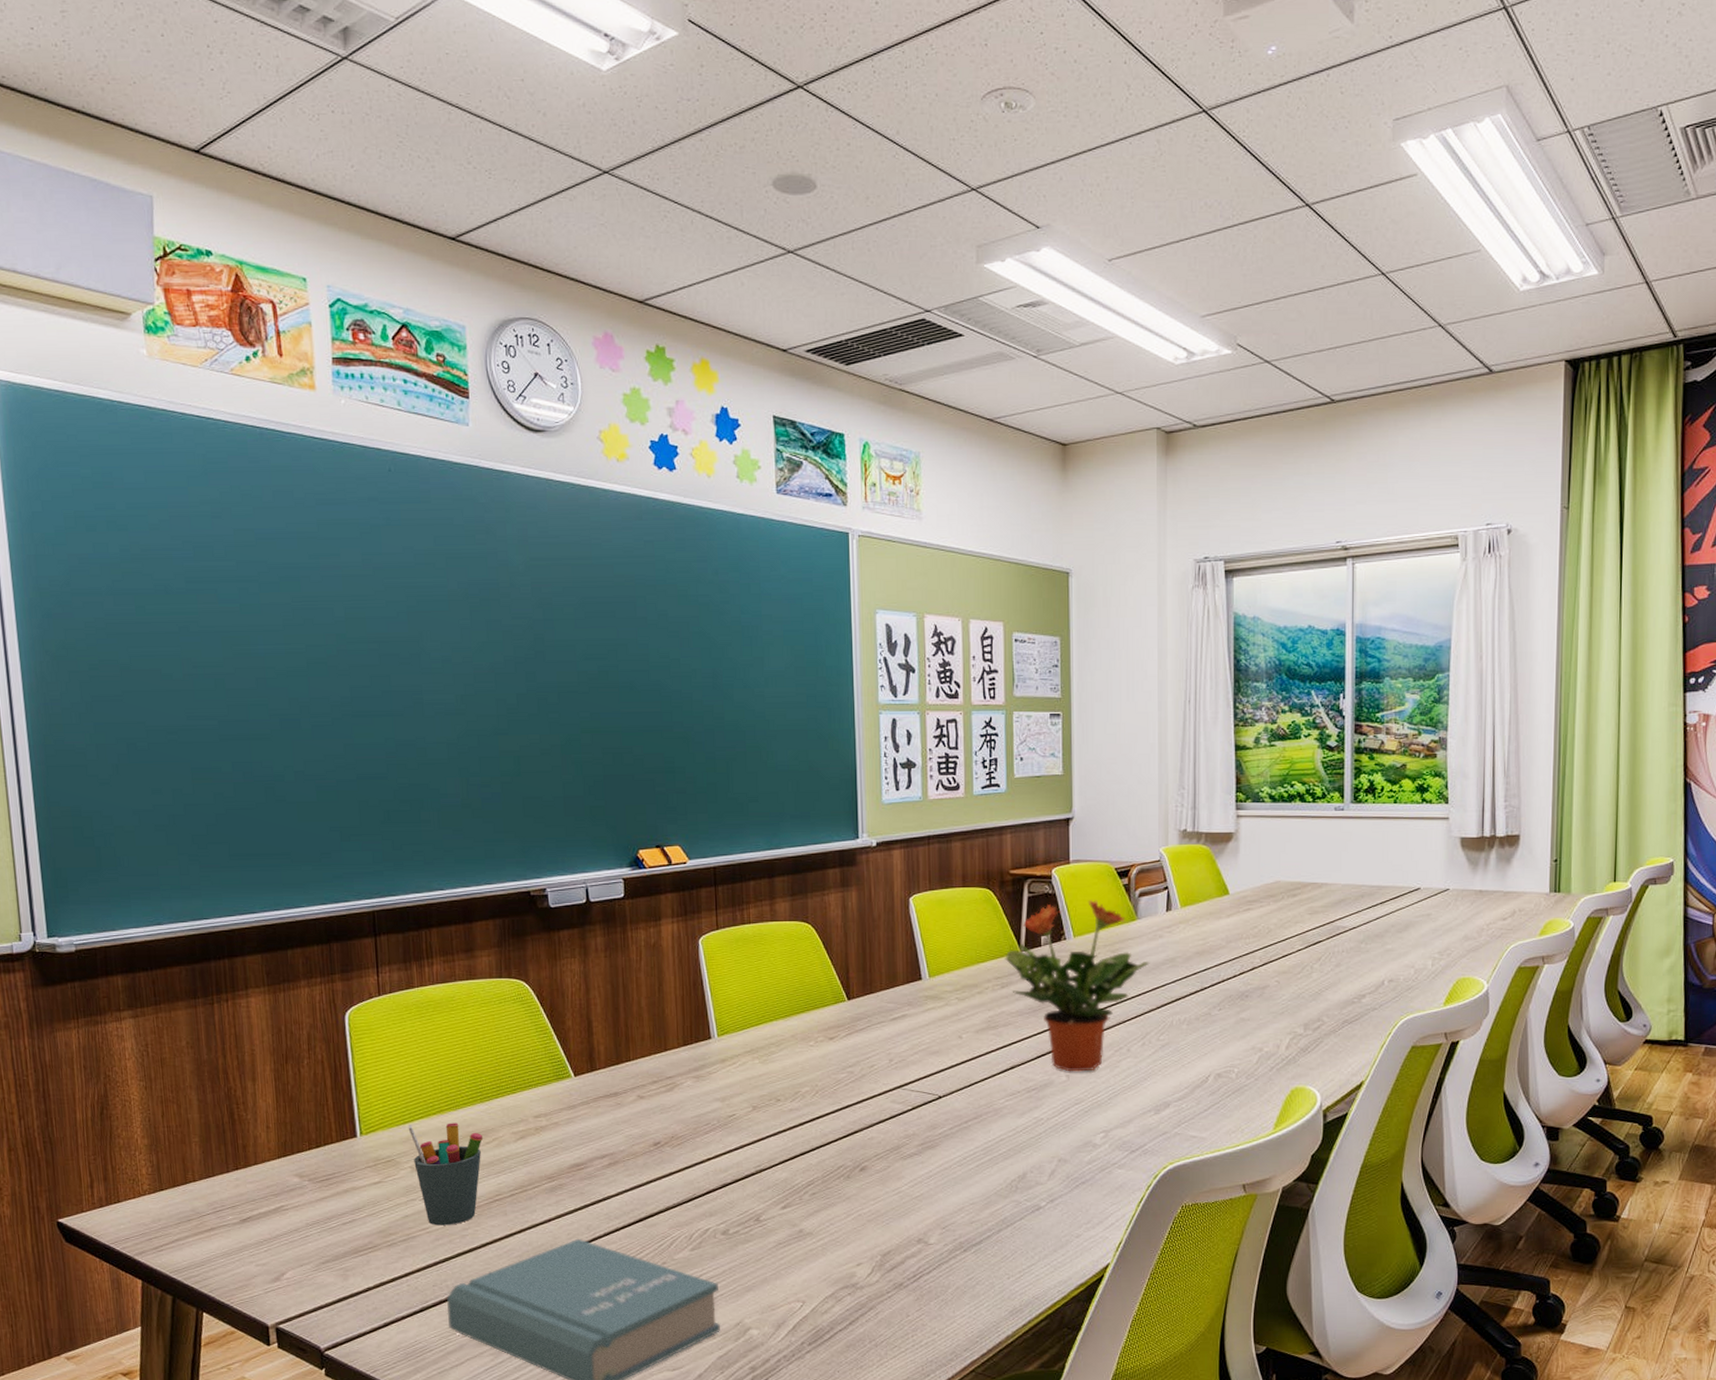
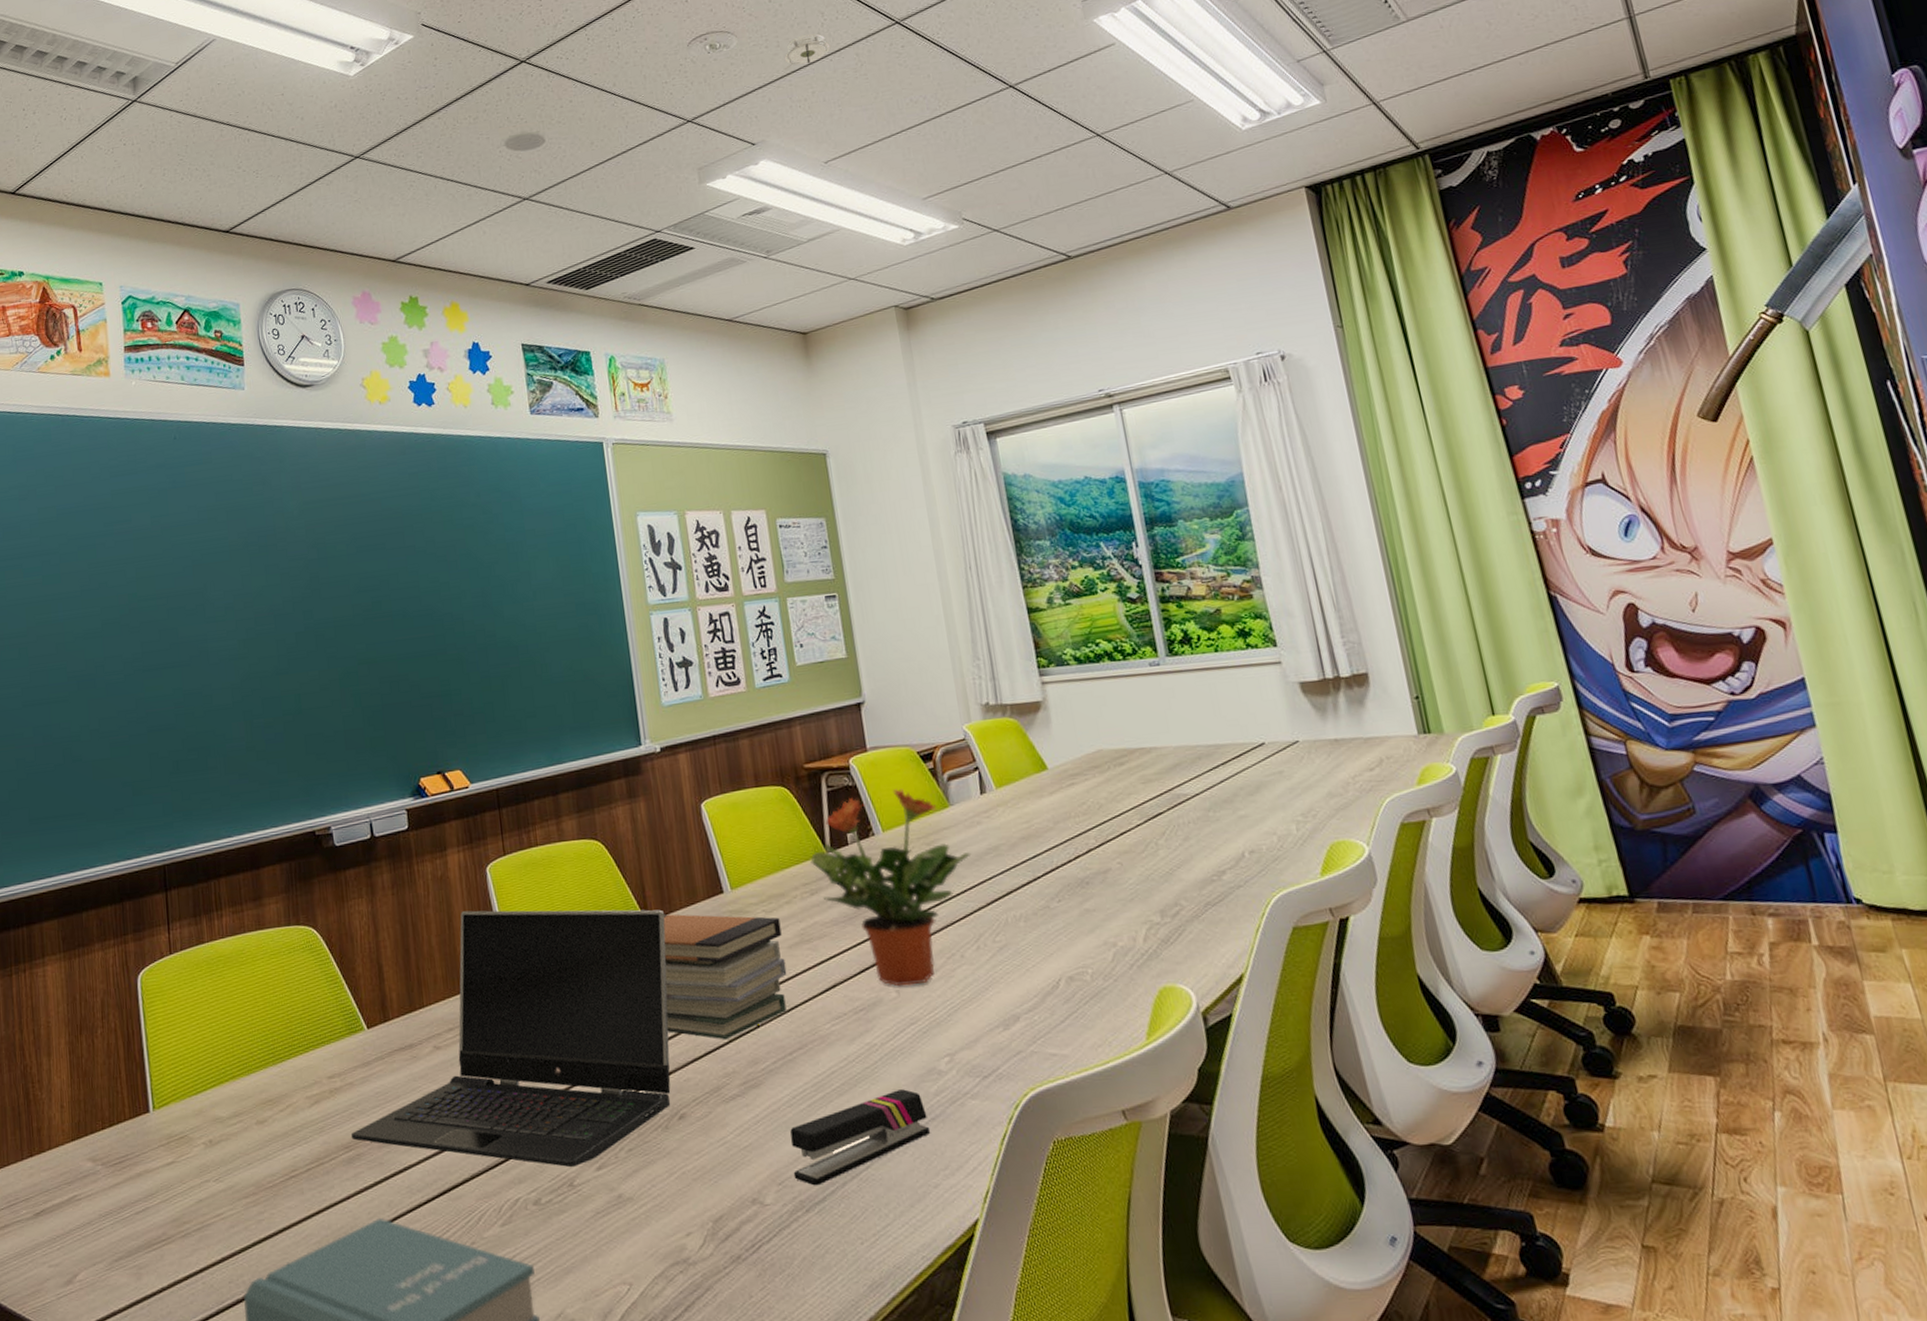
pen holder: present [408,1123,482,1226] -> none [200,1089,276,1210]
laptop computer: none [554,977,866,1206] -> present [350,909,671,1168]
book stack: none [857,995,971,1107] -> present [663,914,787,1040]
stapler: none [956,1157,1080,1231] -> present [790,1089,931,1186]
smoke detector: none [1081,108,1132,146] -> present [784,33,831,69]

